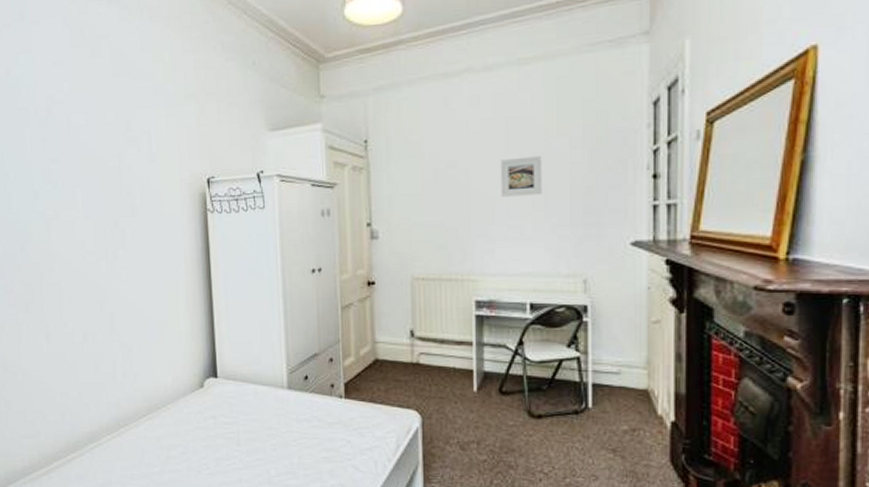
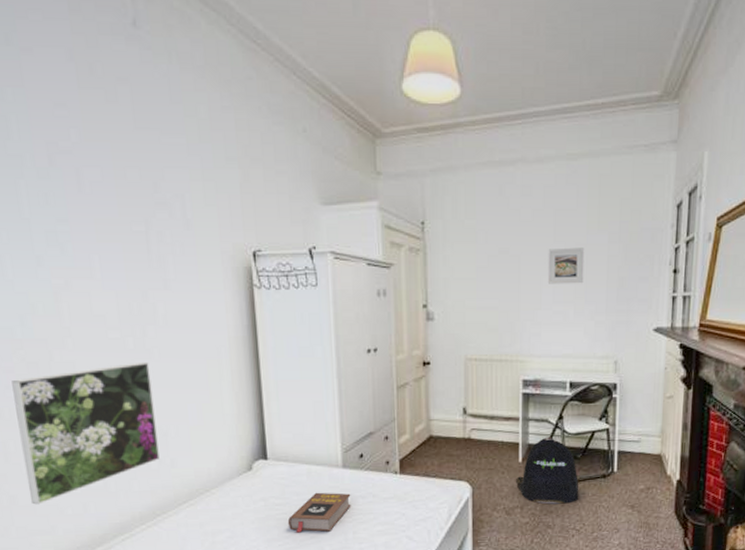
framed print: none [12,282,124,411] -> present [12,361,160,505]
book: none [235,413,296,454] -> present [287,492,351,533]
backpack: none [471,364,546,442] -> present [516,436,579,504]

